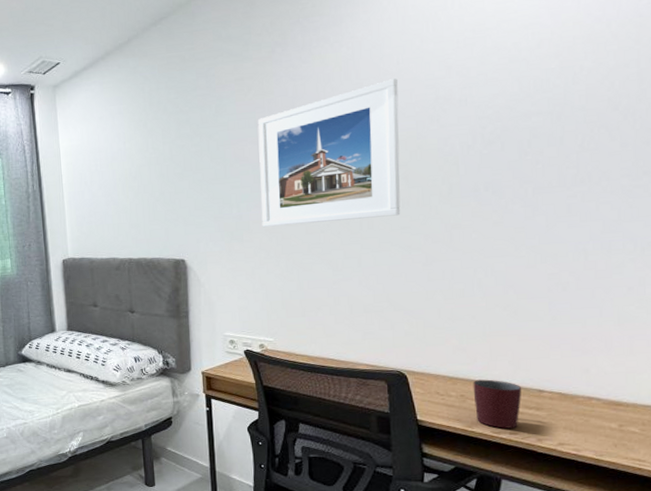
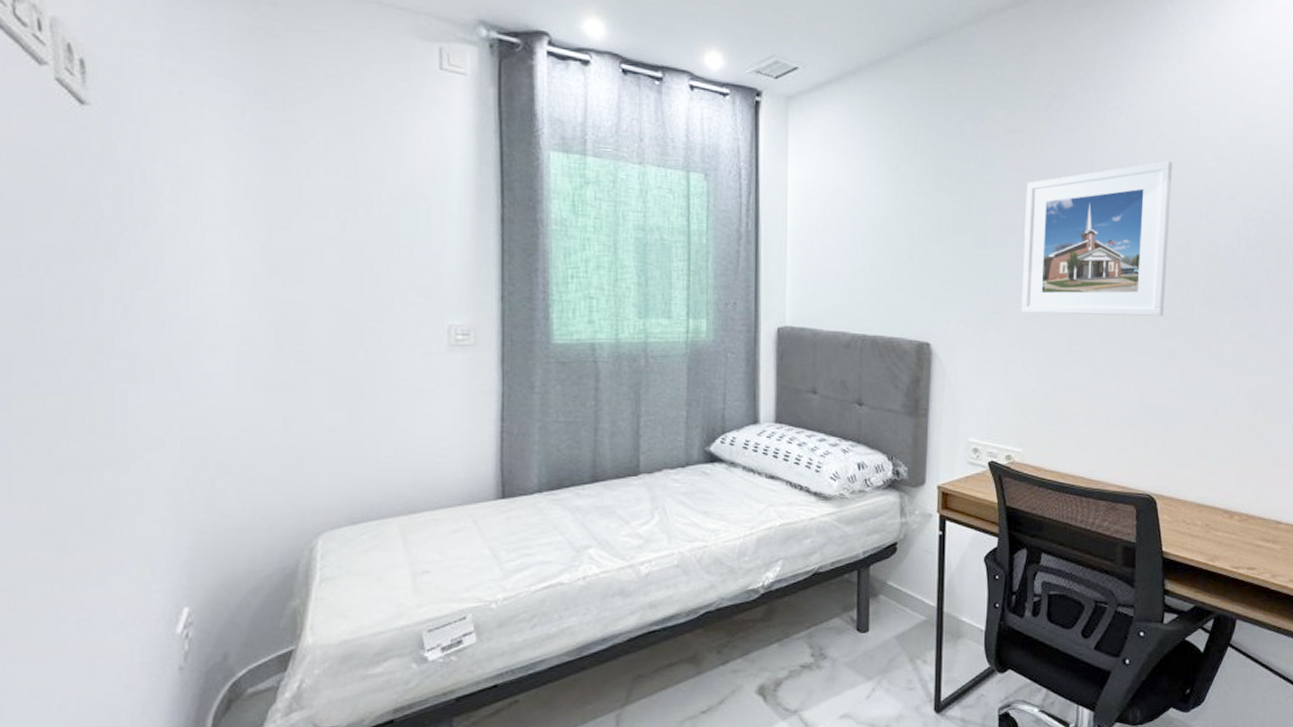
mug: present [473,379,522,428] -> none [1217,508,1262,563]

